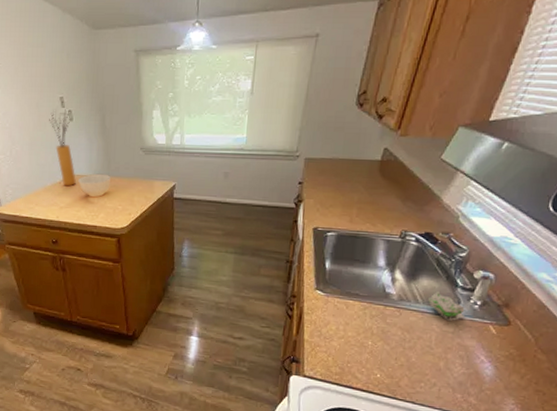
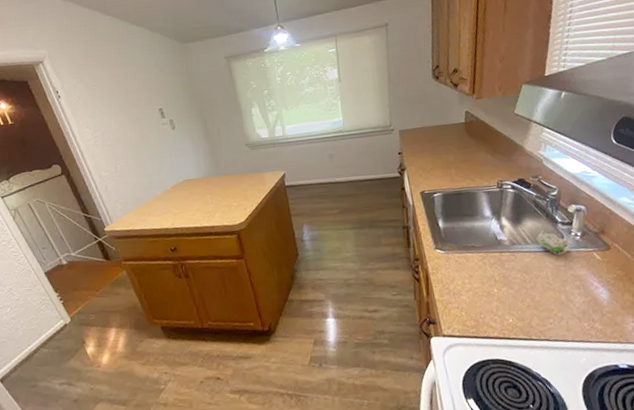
vase: present [49,109,76,187] -> none [151,119,187,193]
bowl: present [78,173,111,198] -> none [189,174,222,199]

